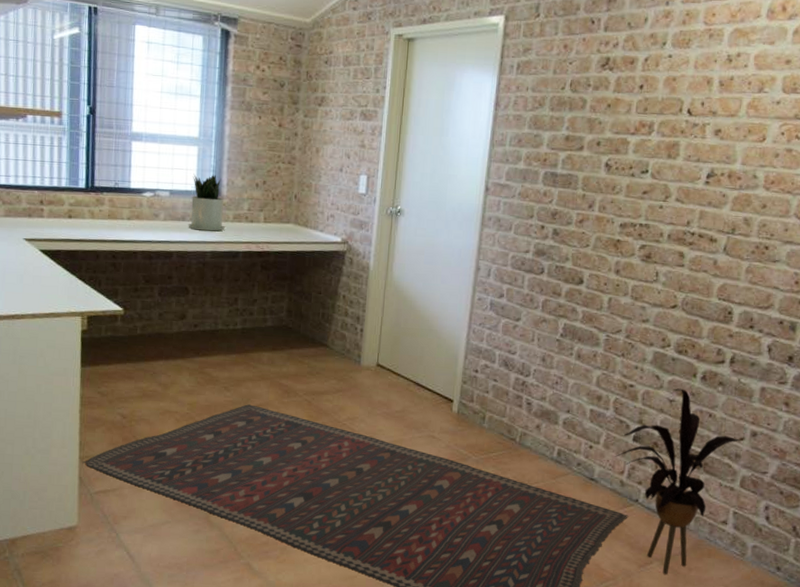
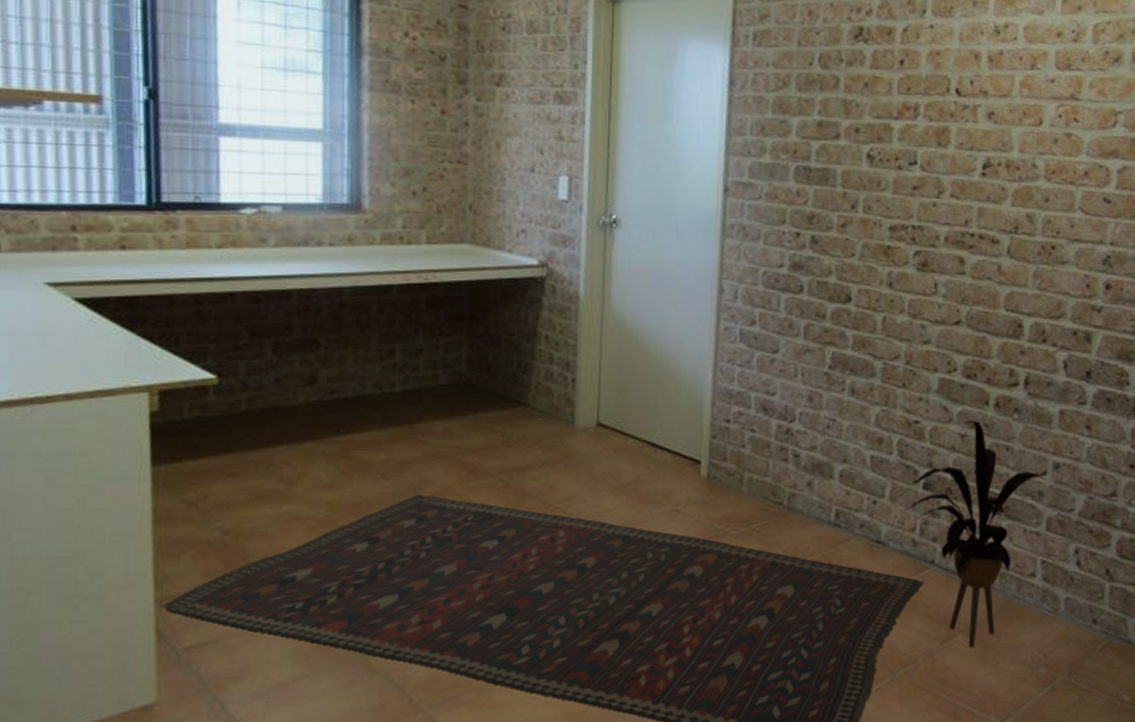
planter: present [188,173,225,232] -> none [313,179,370,259]

